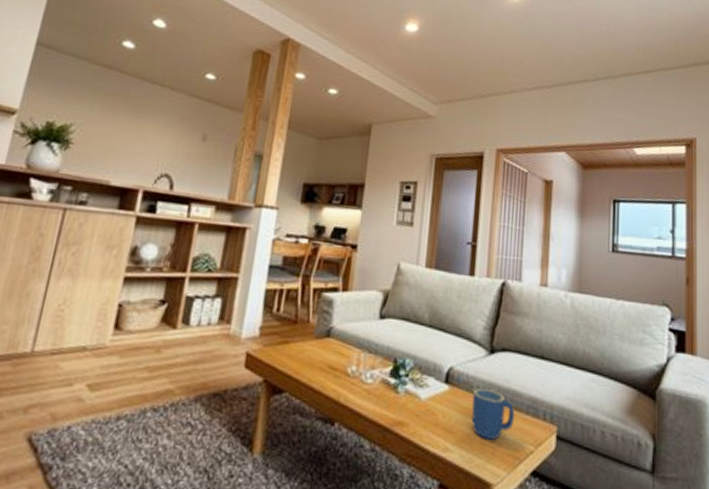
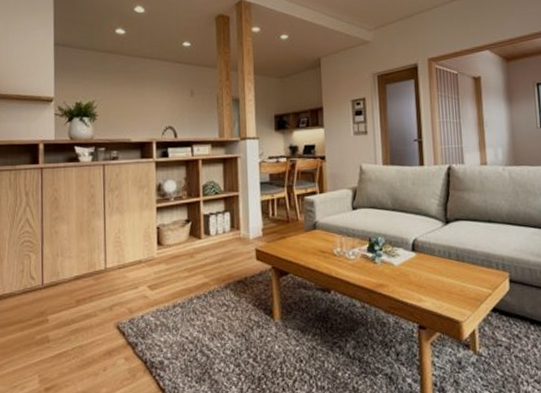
mug: present [471,388,515,440] -> none [436,251,473,289]

